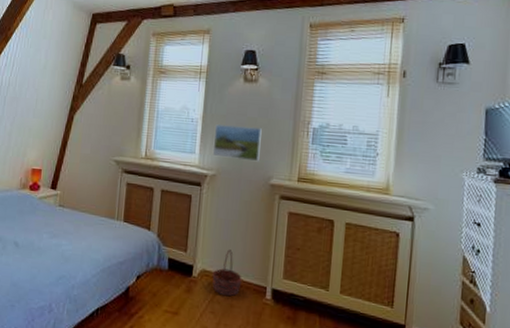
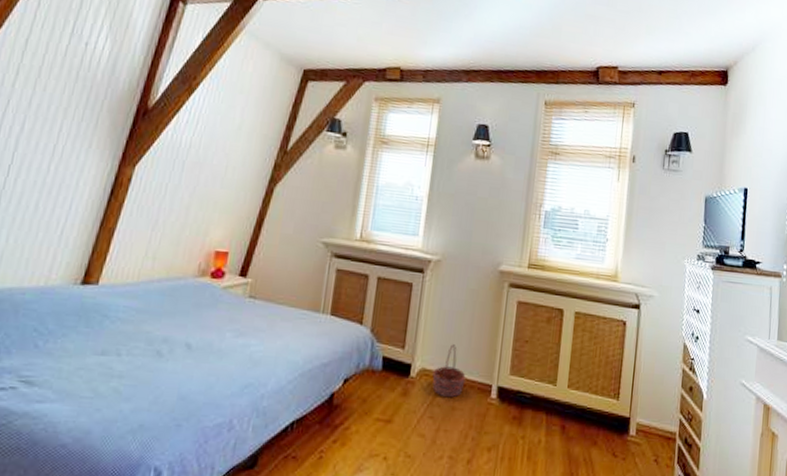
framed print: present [212,123,262,162] -> none [437,203,492,246]

